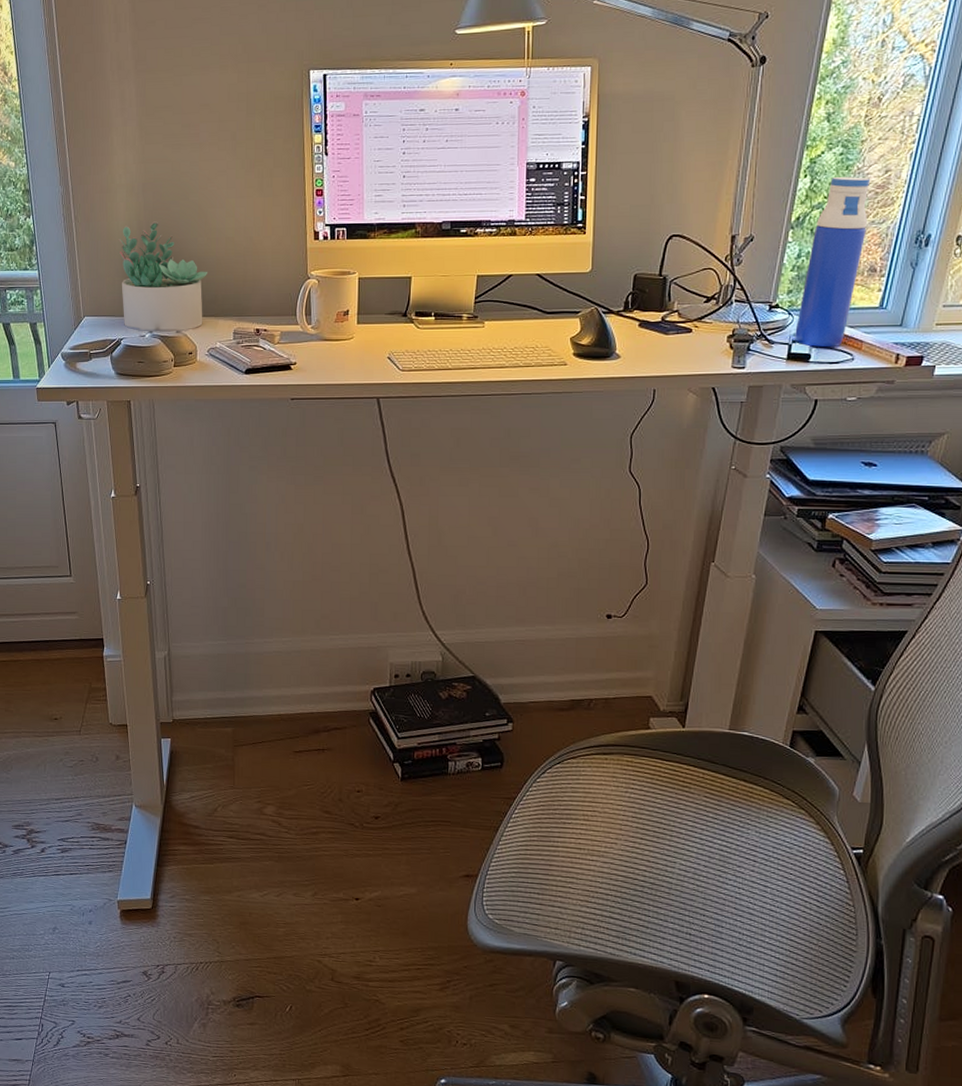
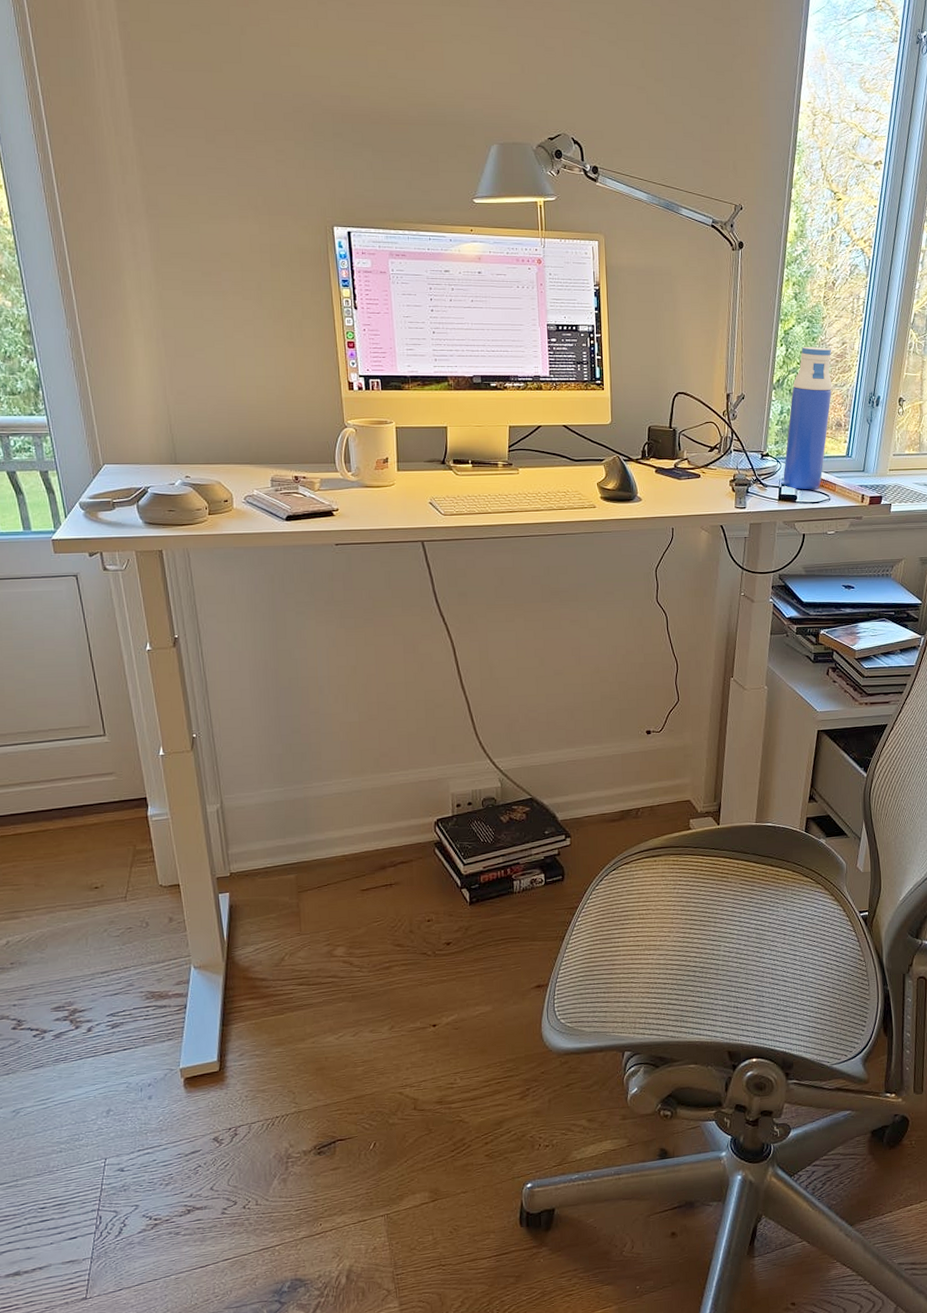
succulent plant: present [118,221,208,332] -> none [138,368,240,480]

